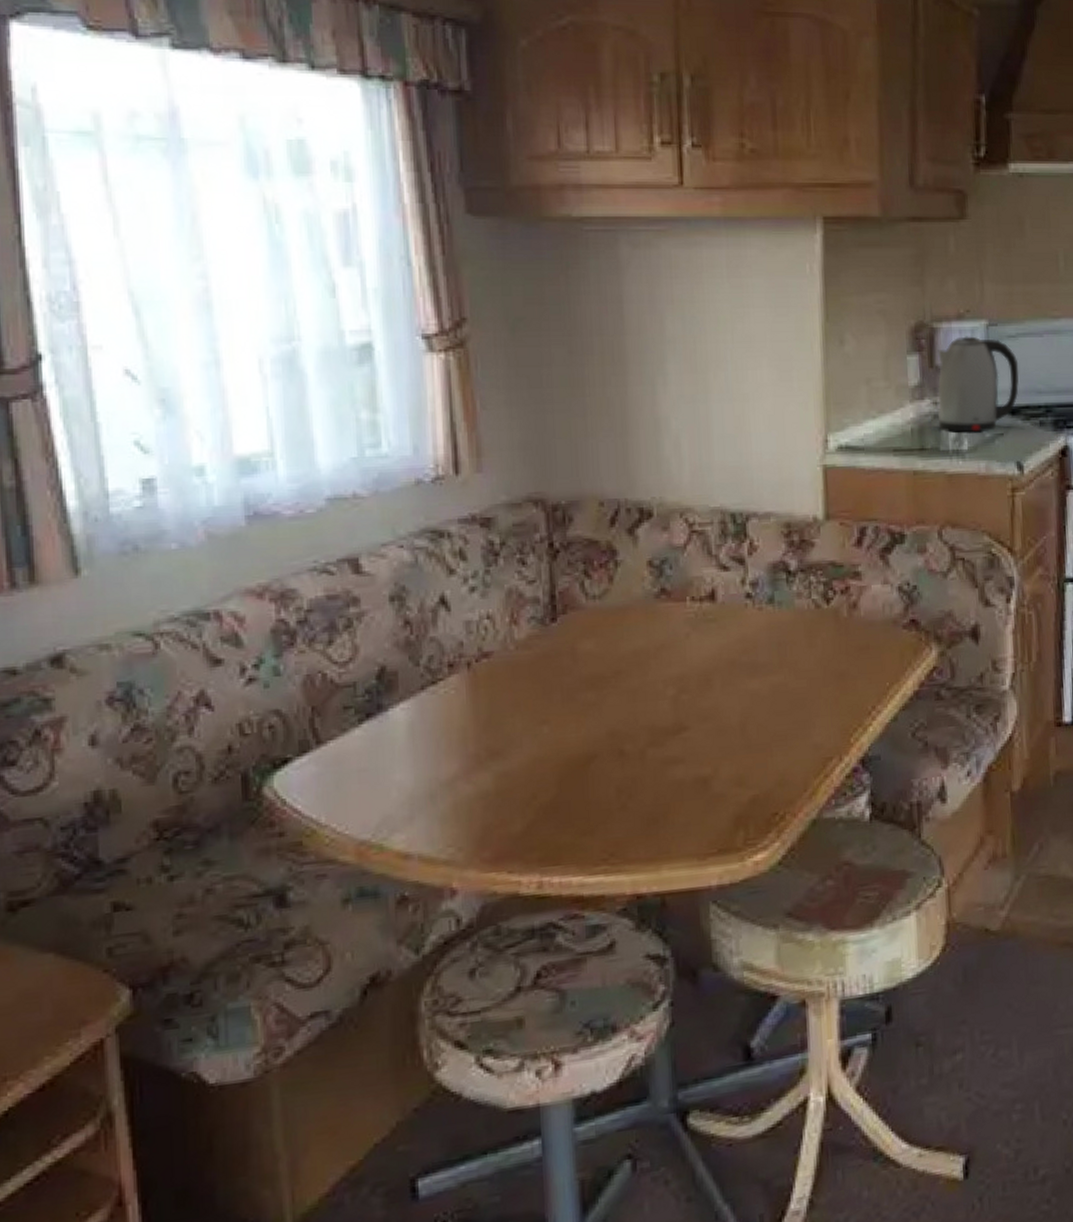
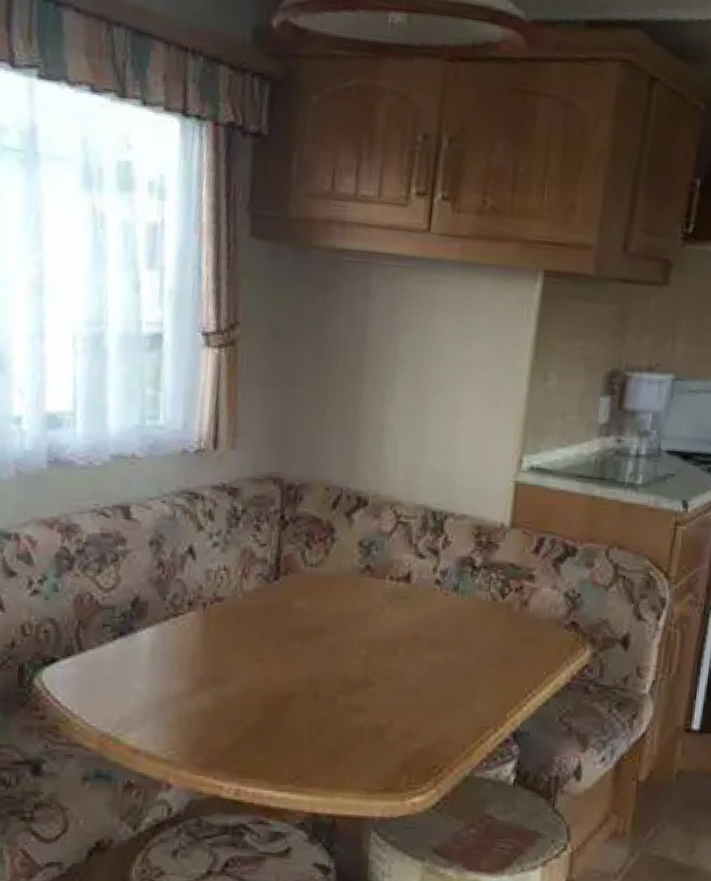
kettle: present [937,336,1019,433] -> none [618,386,697,471]

